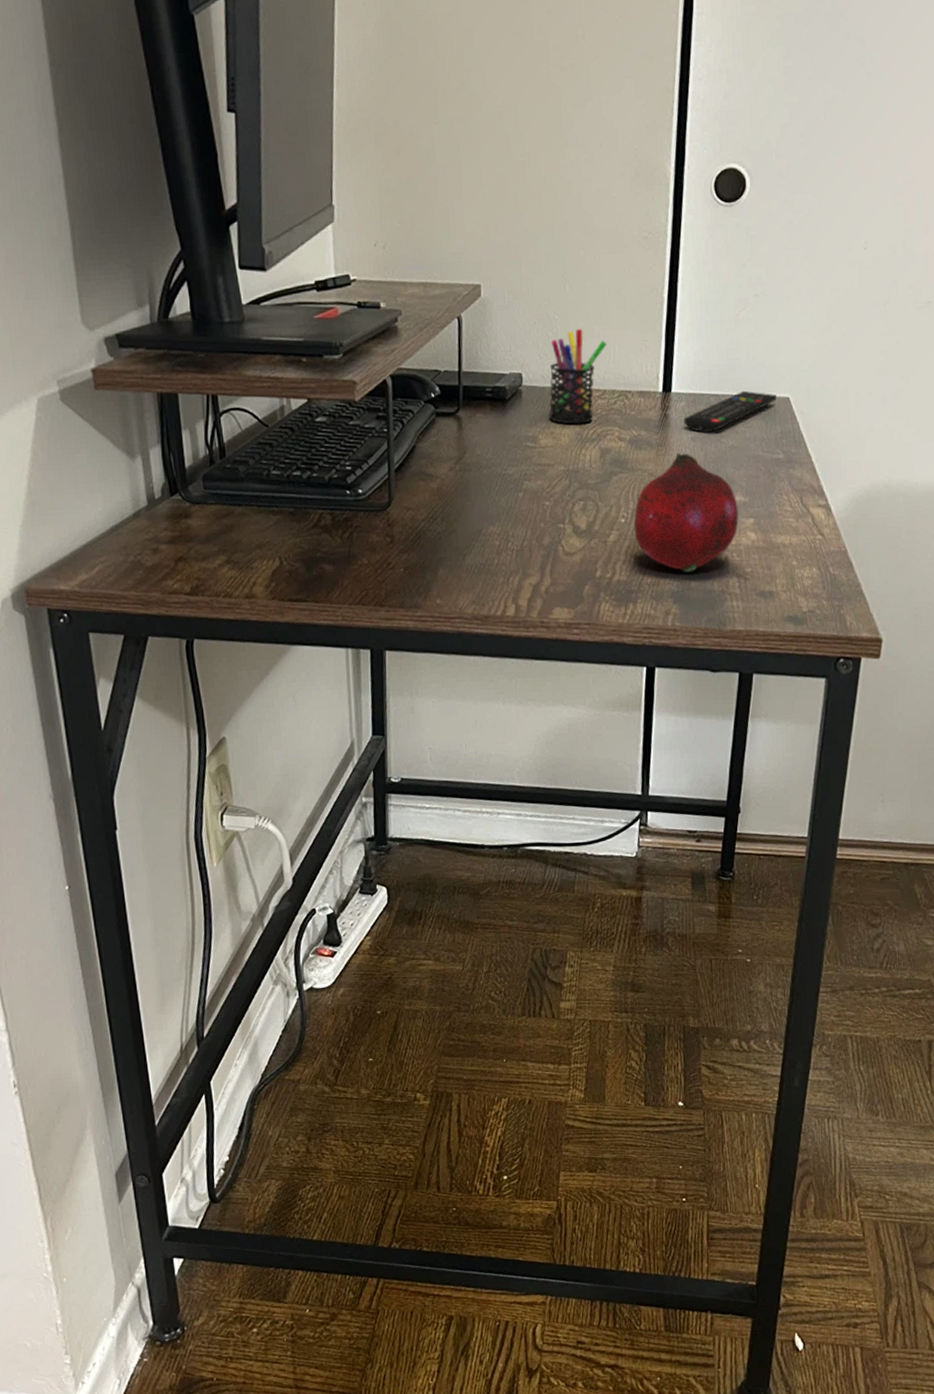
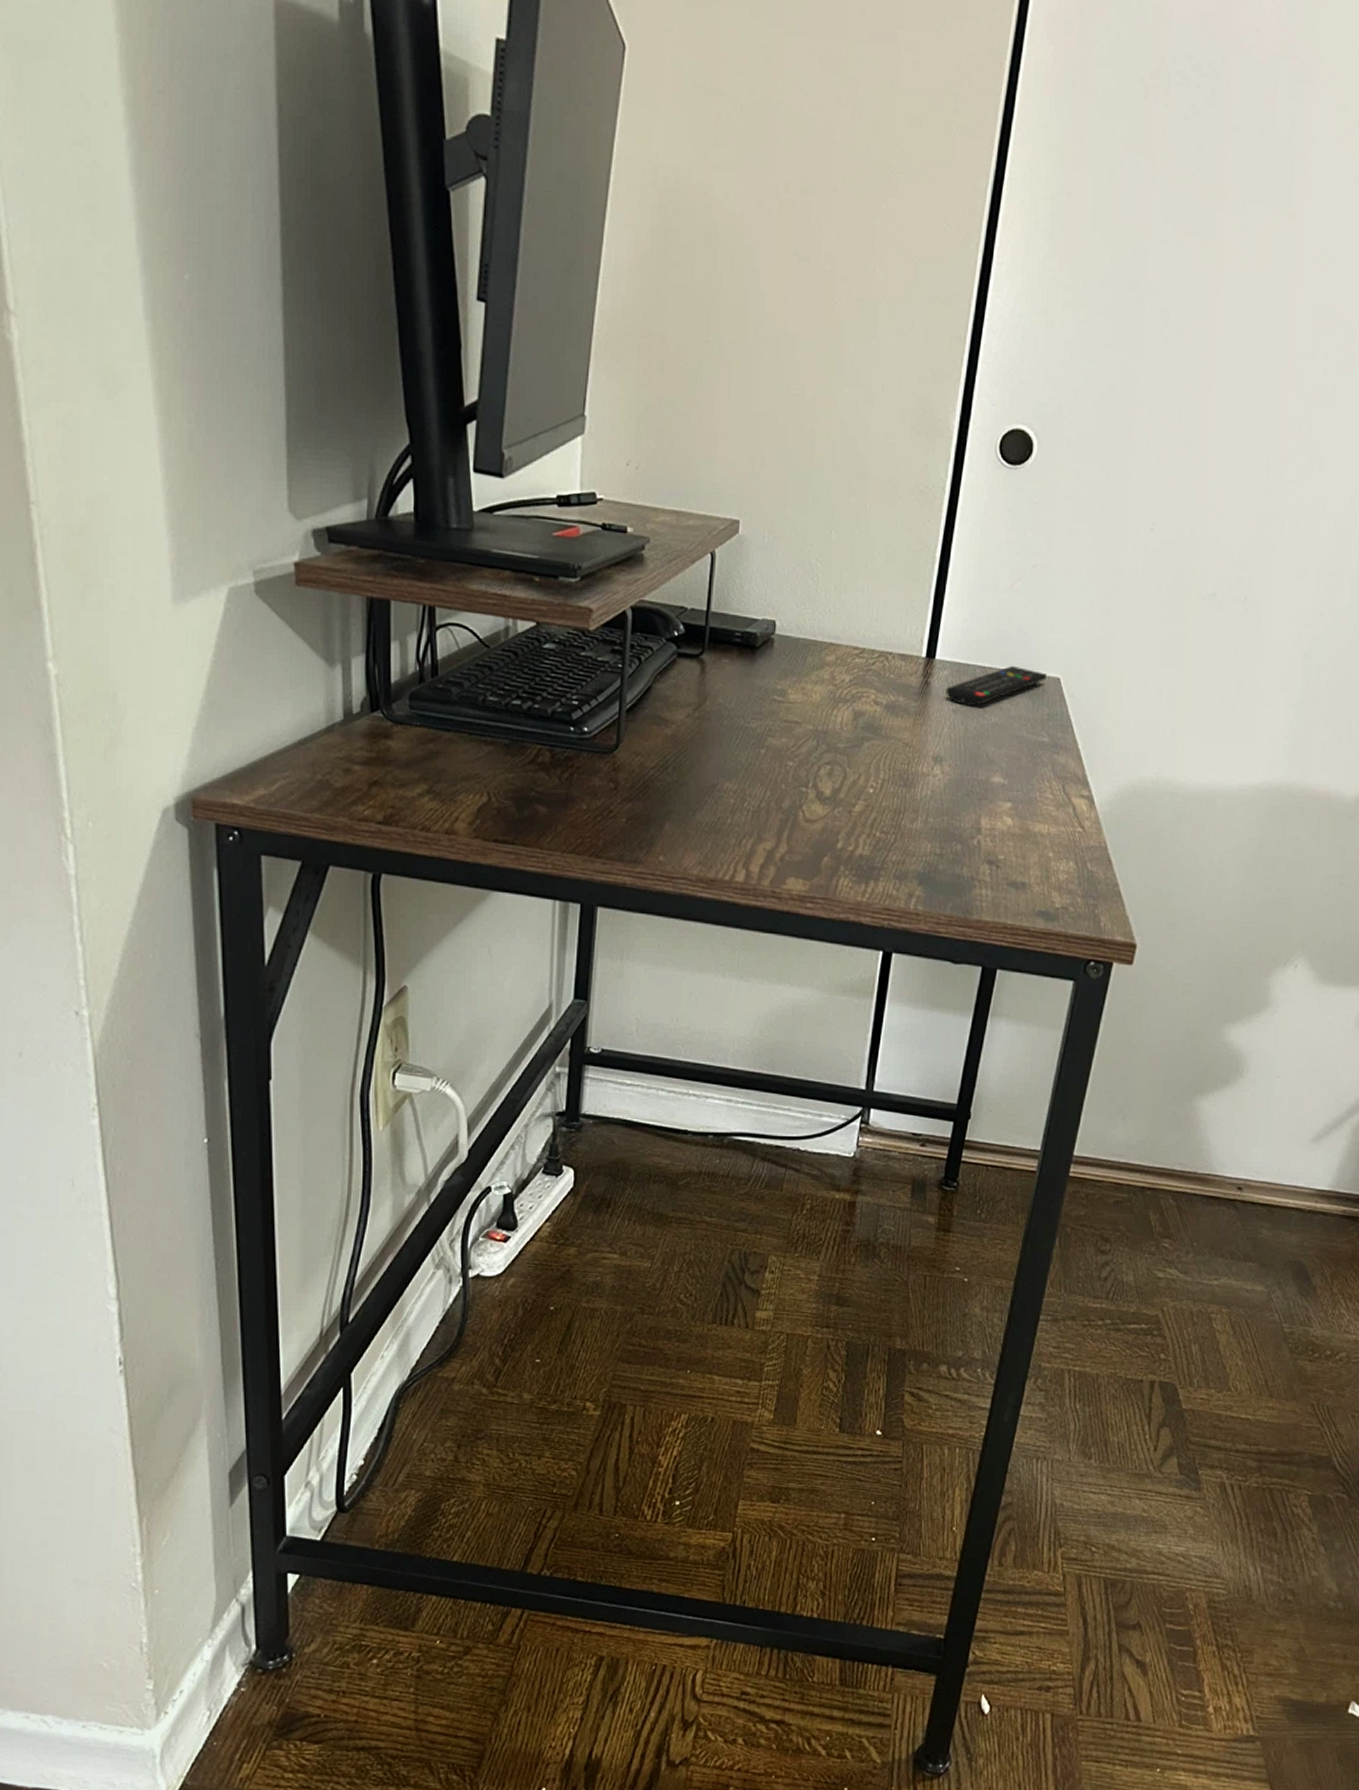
pen holder: present [549,329,607,425] -> none [801,580,871,682]
fruit: present [633,453,739,572] -> none [882,725,996,854]

